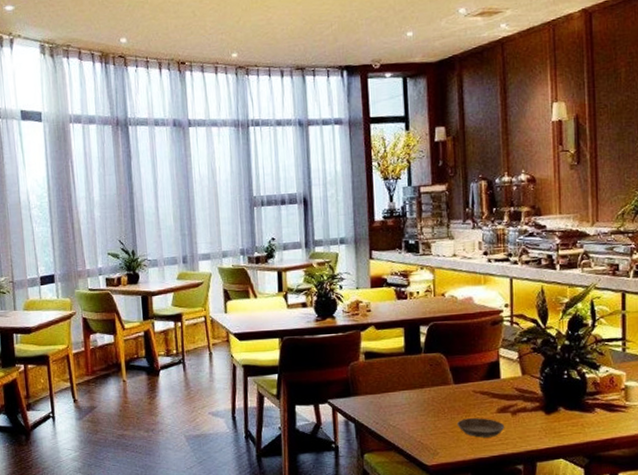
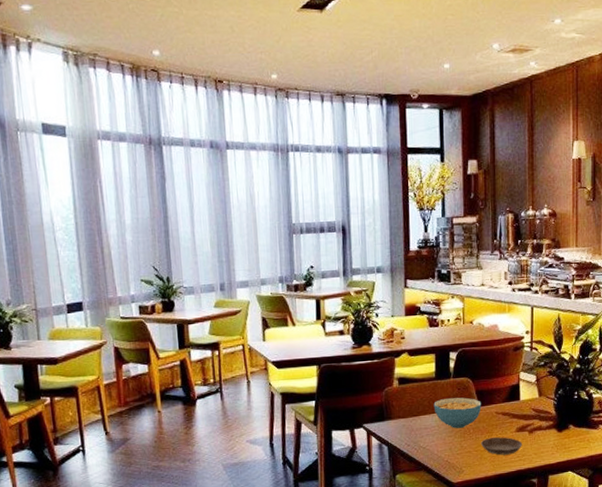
cereal bowl: none [403,374,457,407] -> present [433,397,482,428]

